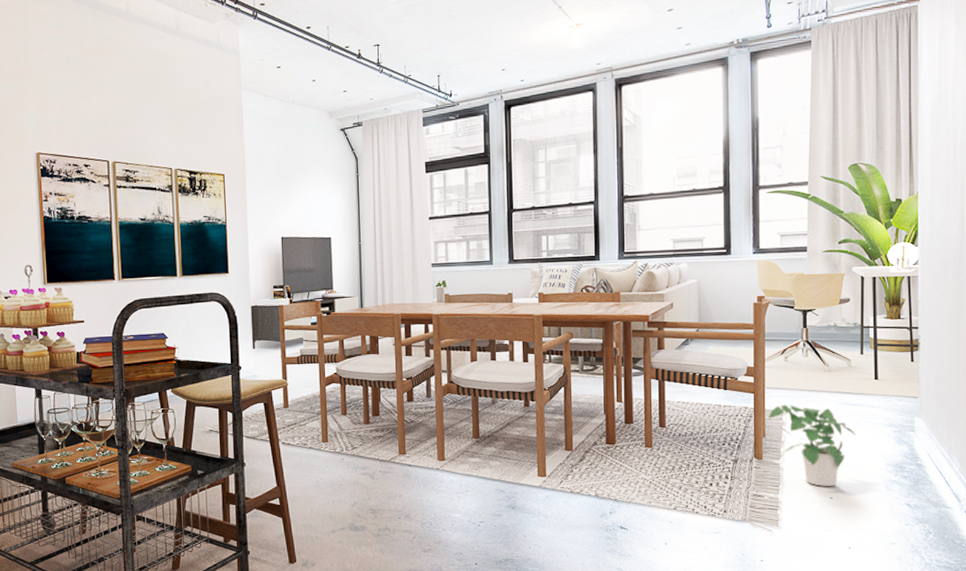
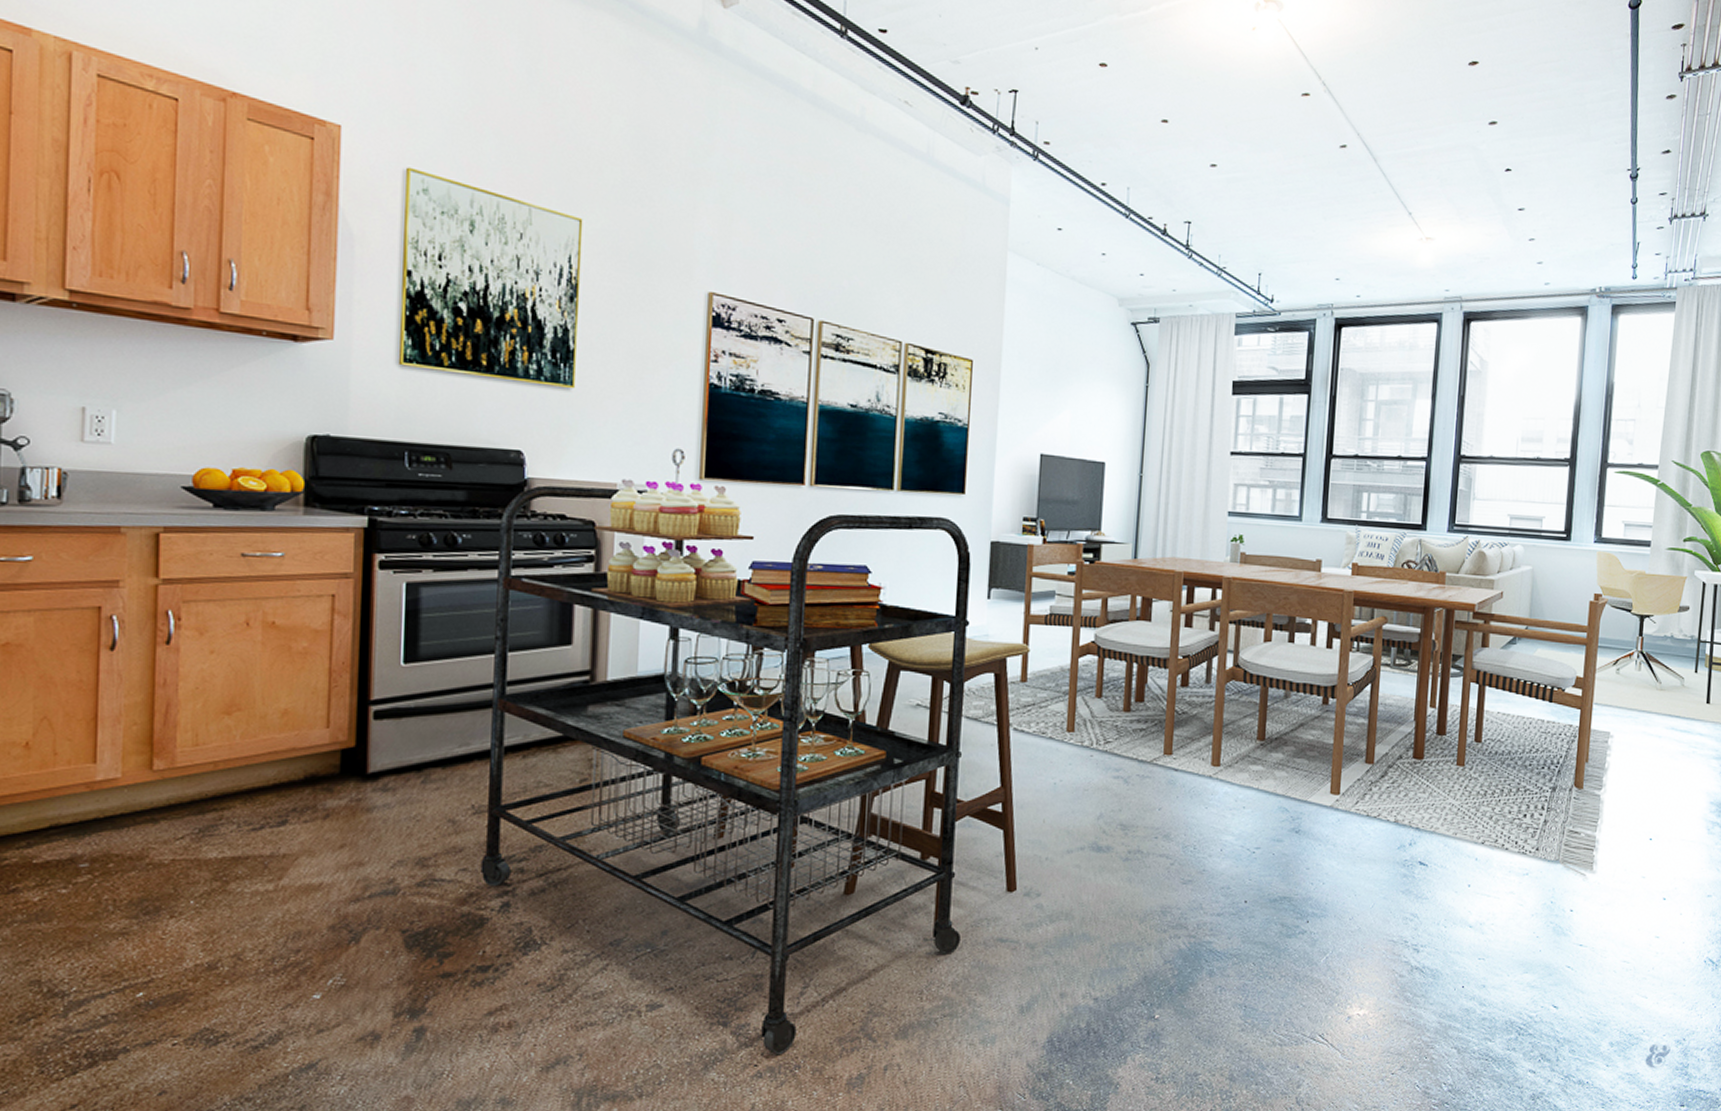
potted plant: present [768,404,856,486] -> none [1593,724,1683,825]

